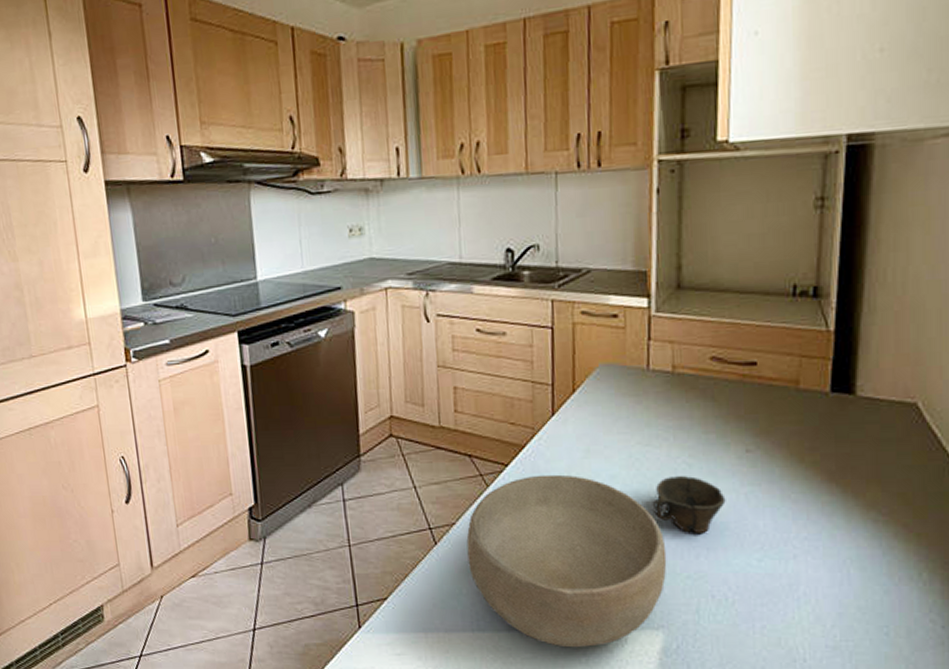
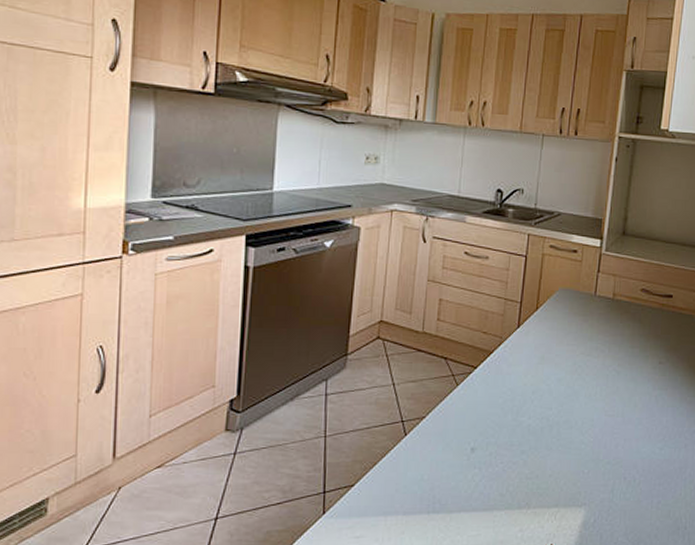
bowl: present [466,474,667,648] -> none [432,376,594,525]
cup: present [654,475,726,533] -> none [588,380,642,427]

